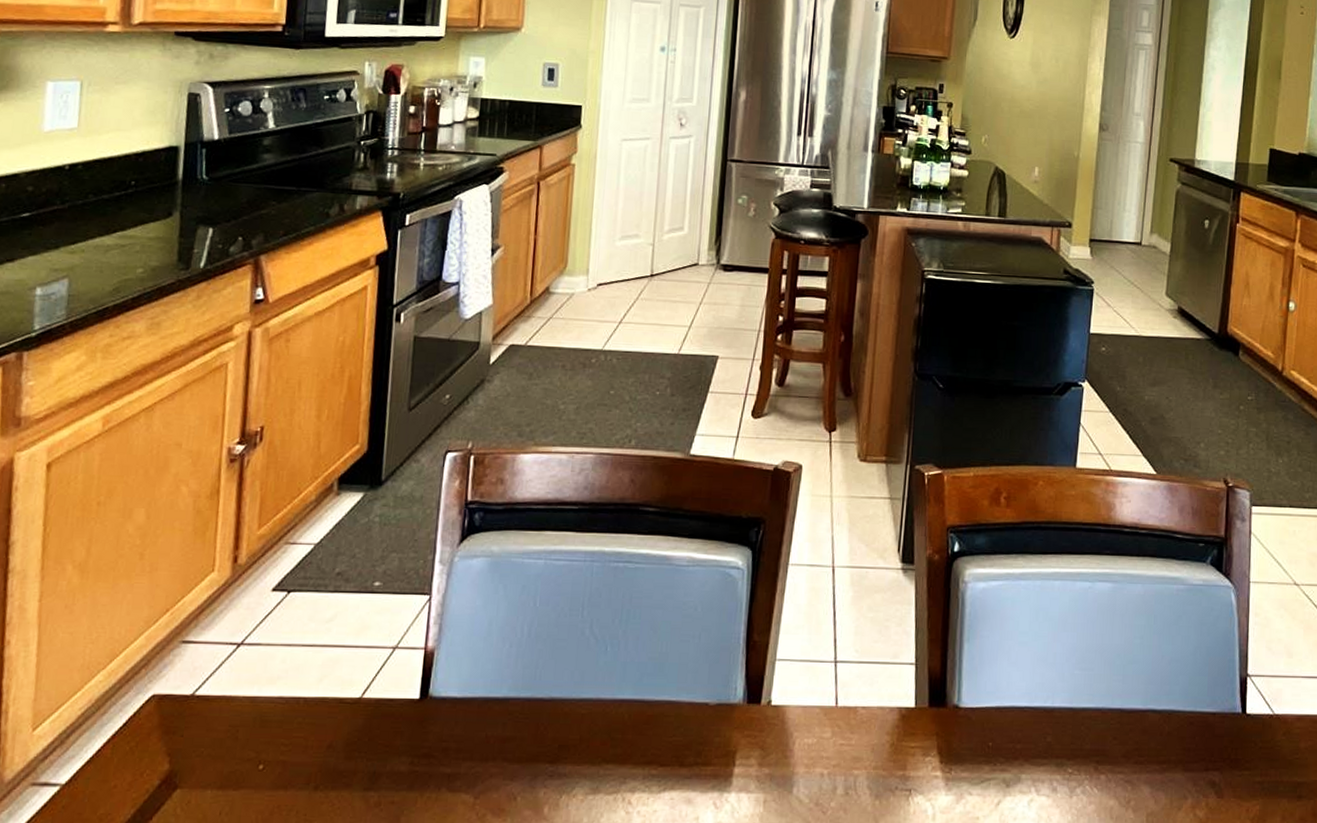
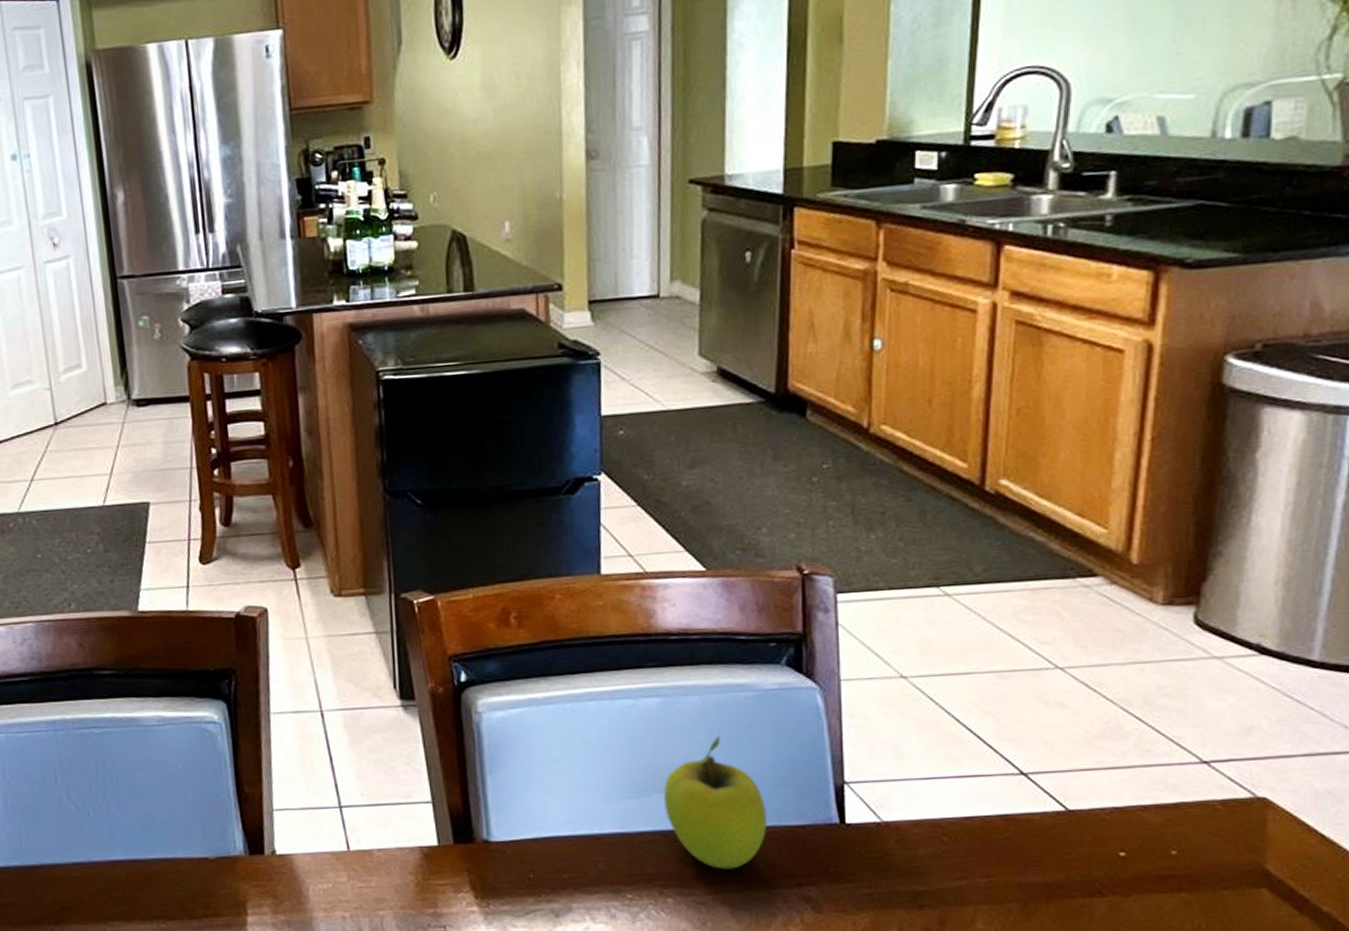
fruit: none [1106,622,1187,750] -> present [664,735,768,870]

